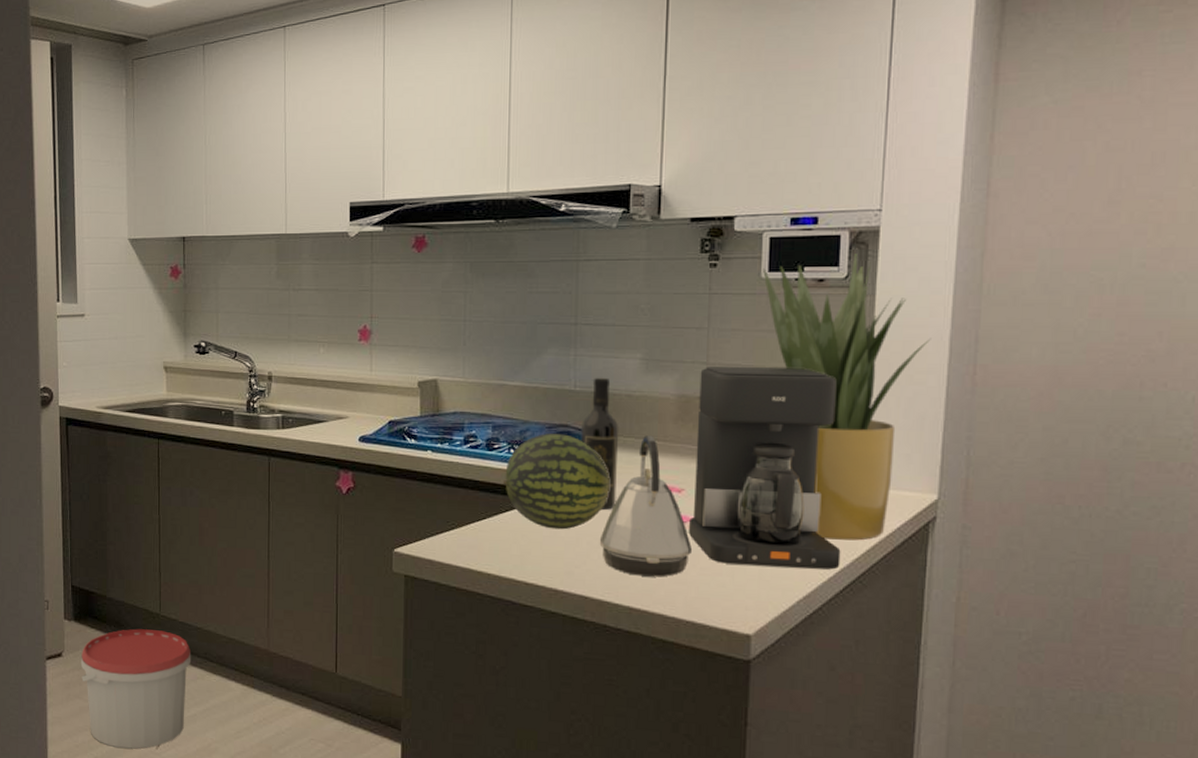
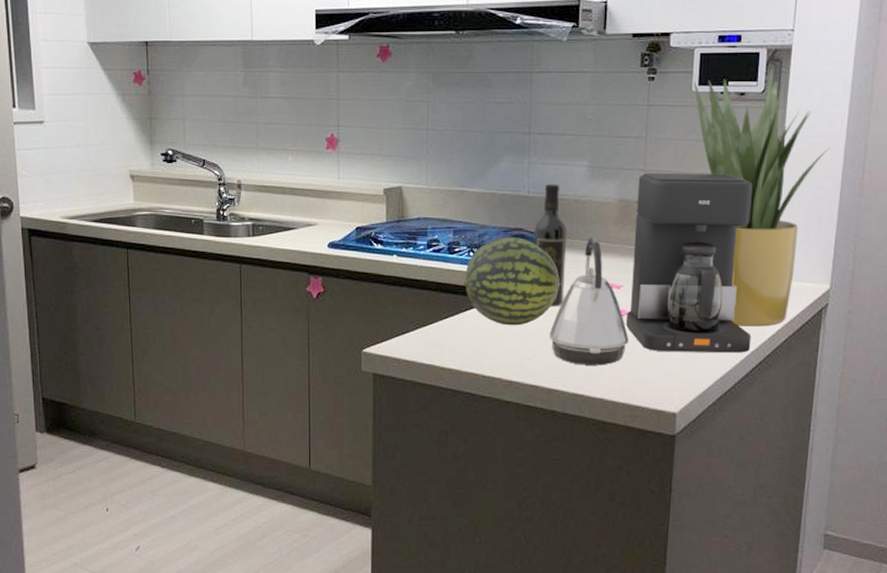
bucket: present [80,629,192,749] -> none [55,437,169,553]

